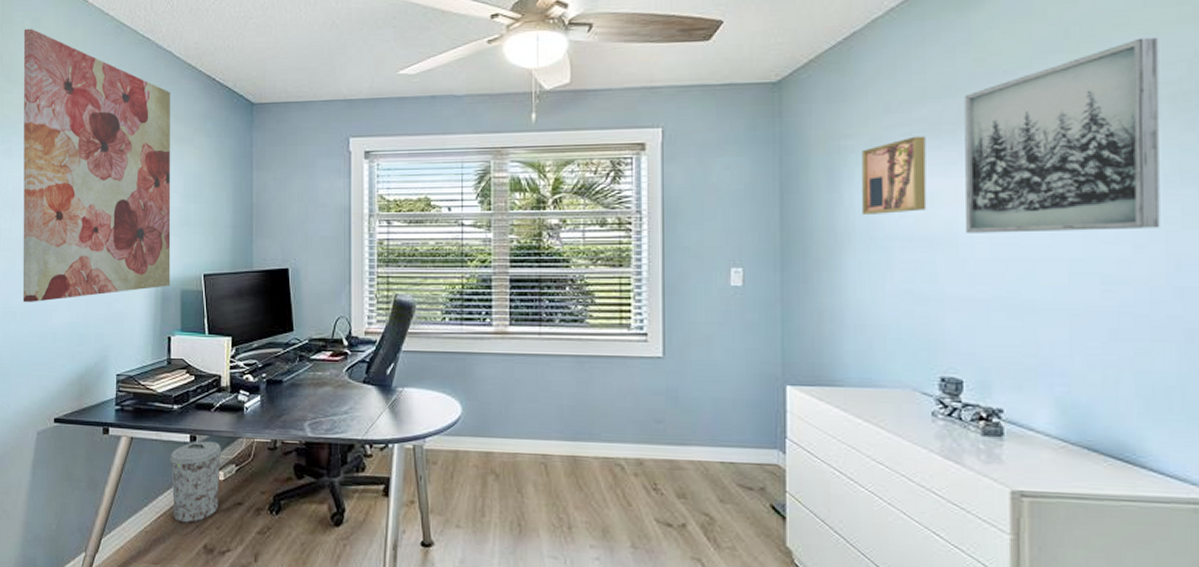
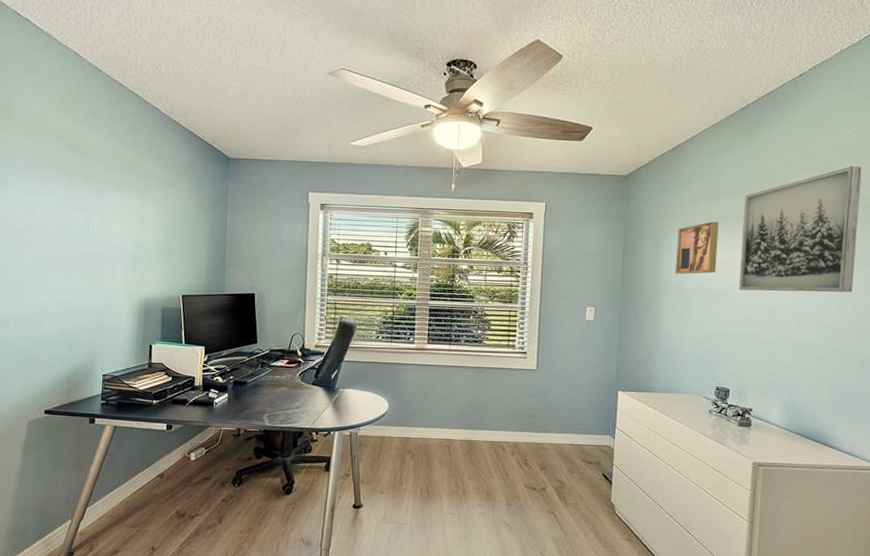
wall art: present [22,28,171,303] -> none [16,75,156,313]
trash can: present [170,441,222,523] -> none [149,429,194,494]

